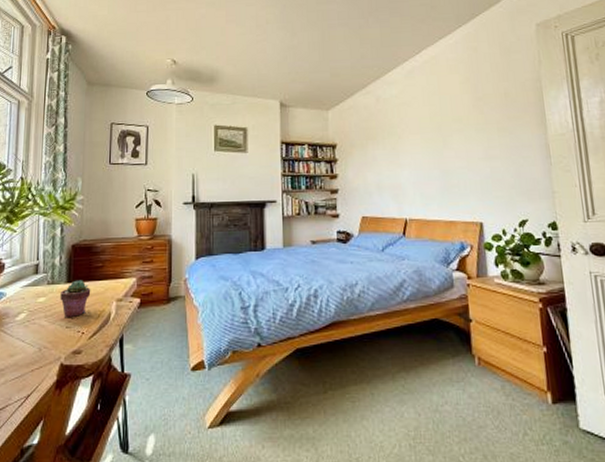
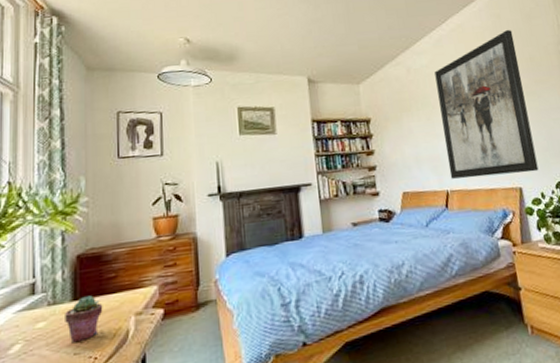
wall art: none [404,63,502,209] -> present [434,29,539,179]

